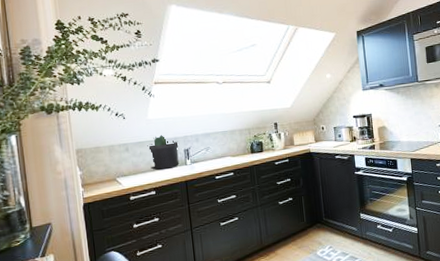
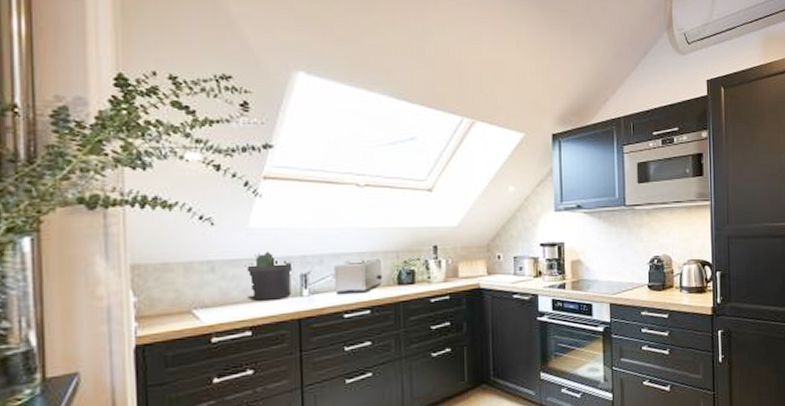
toaster: none [206,135,240,163] -> present [334,259,383,295]

